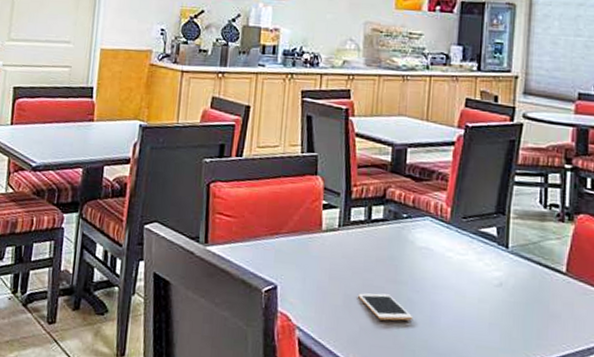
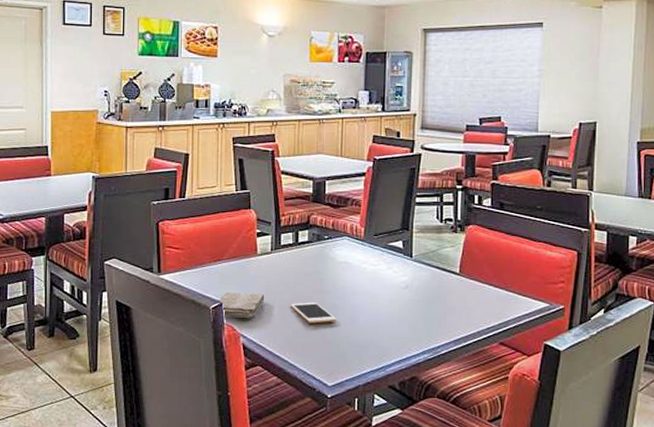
washcloth: none [271,272,328,307] -> present [217,291,265,318]

